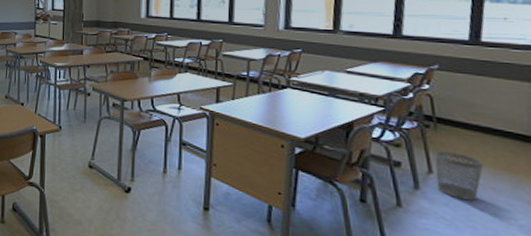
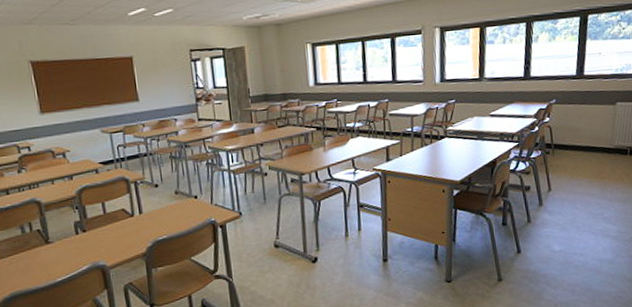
wastebasket: present [435,150,484,201] -> none [553,170,584,208]

